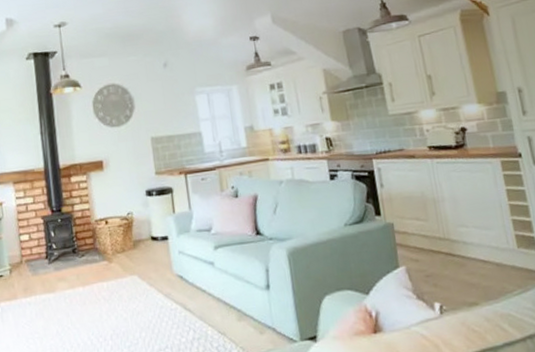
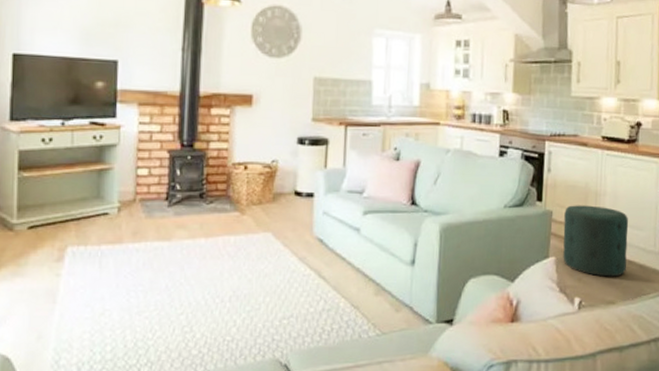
ottoman: none [405,212,482,280] -> present [563,205,629,277]

